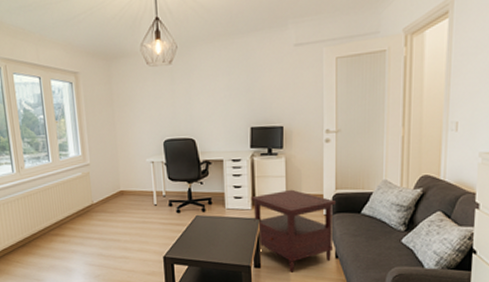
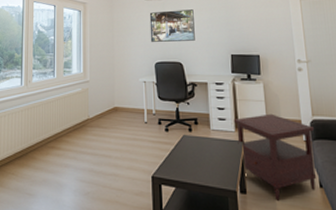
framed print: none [155,75,210,117] -> present [149,9,195,42]

